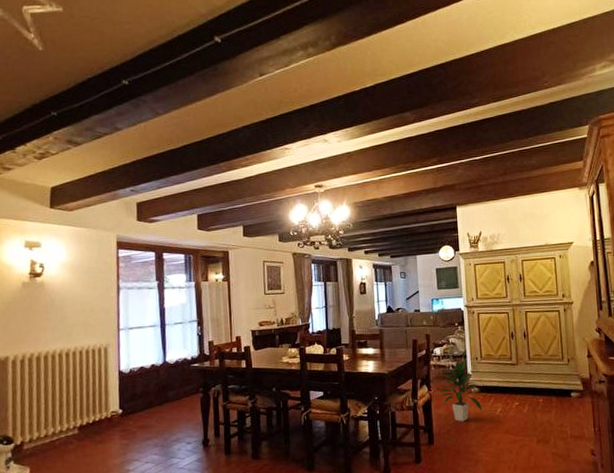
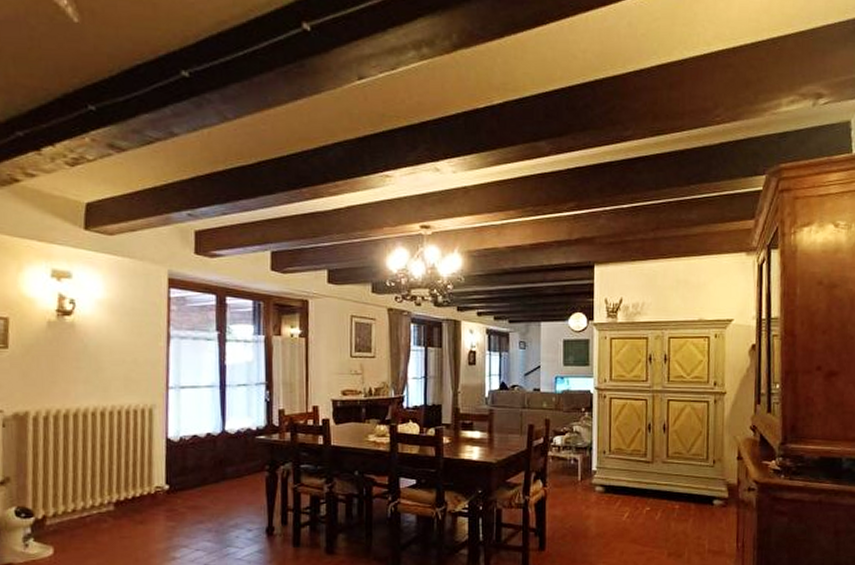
indoor plant: present [437,358,483,422] -> none [554,451,606,526]

